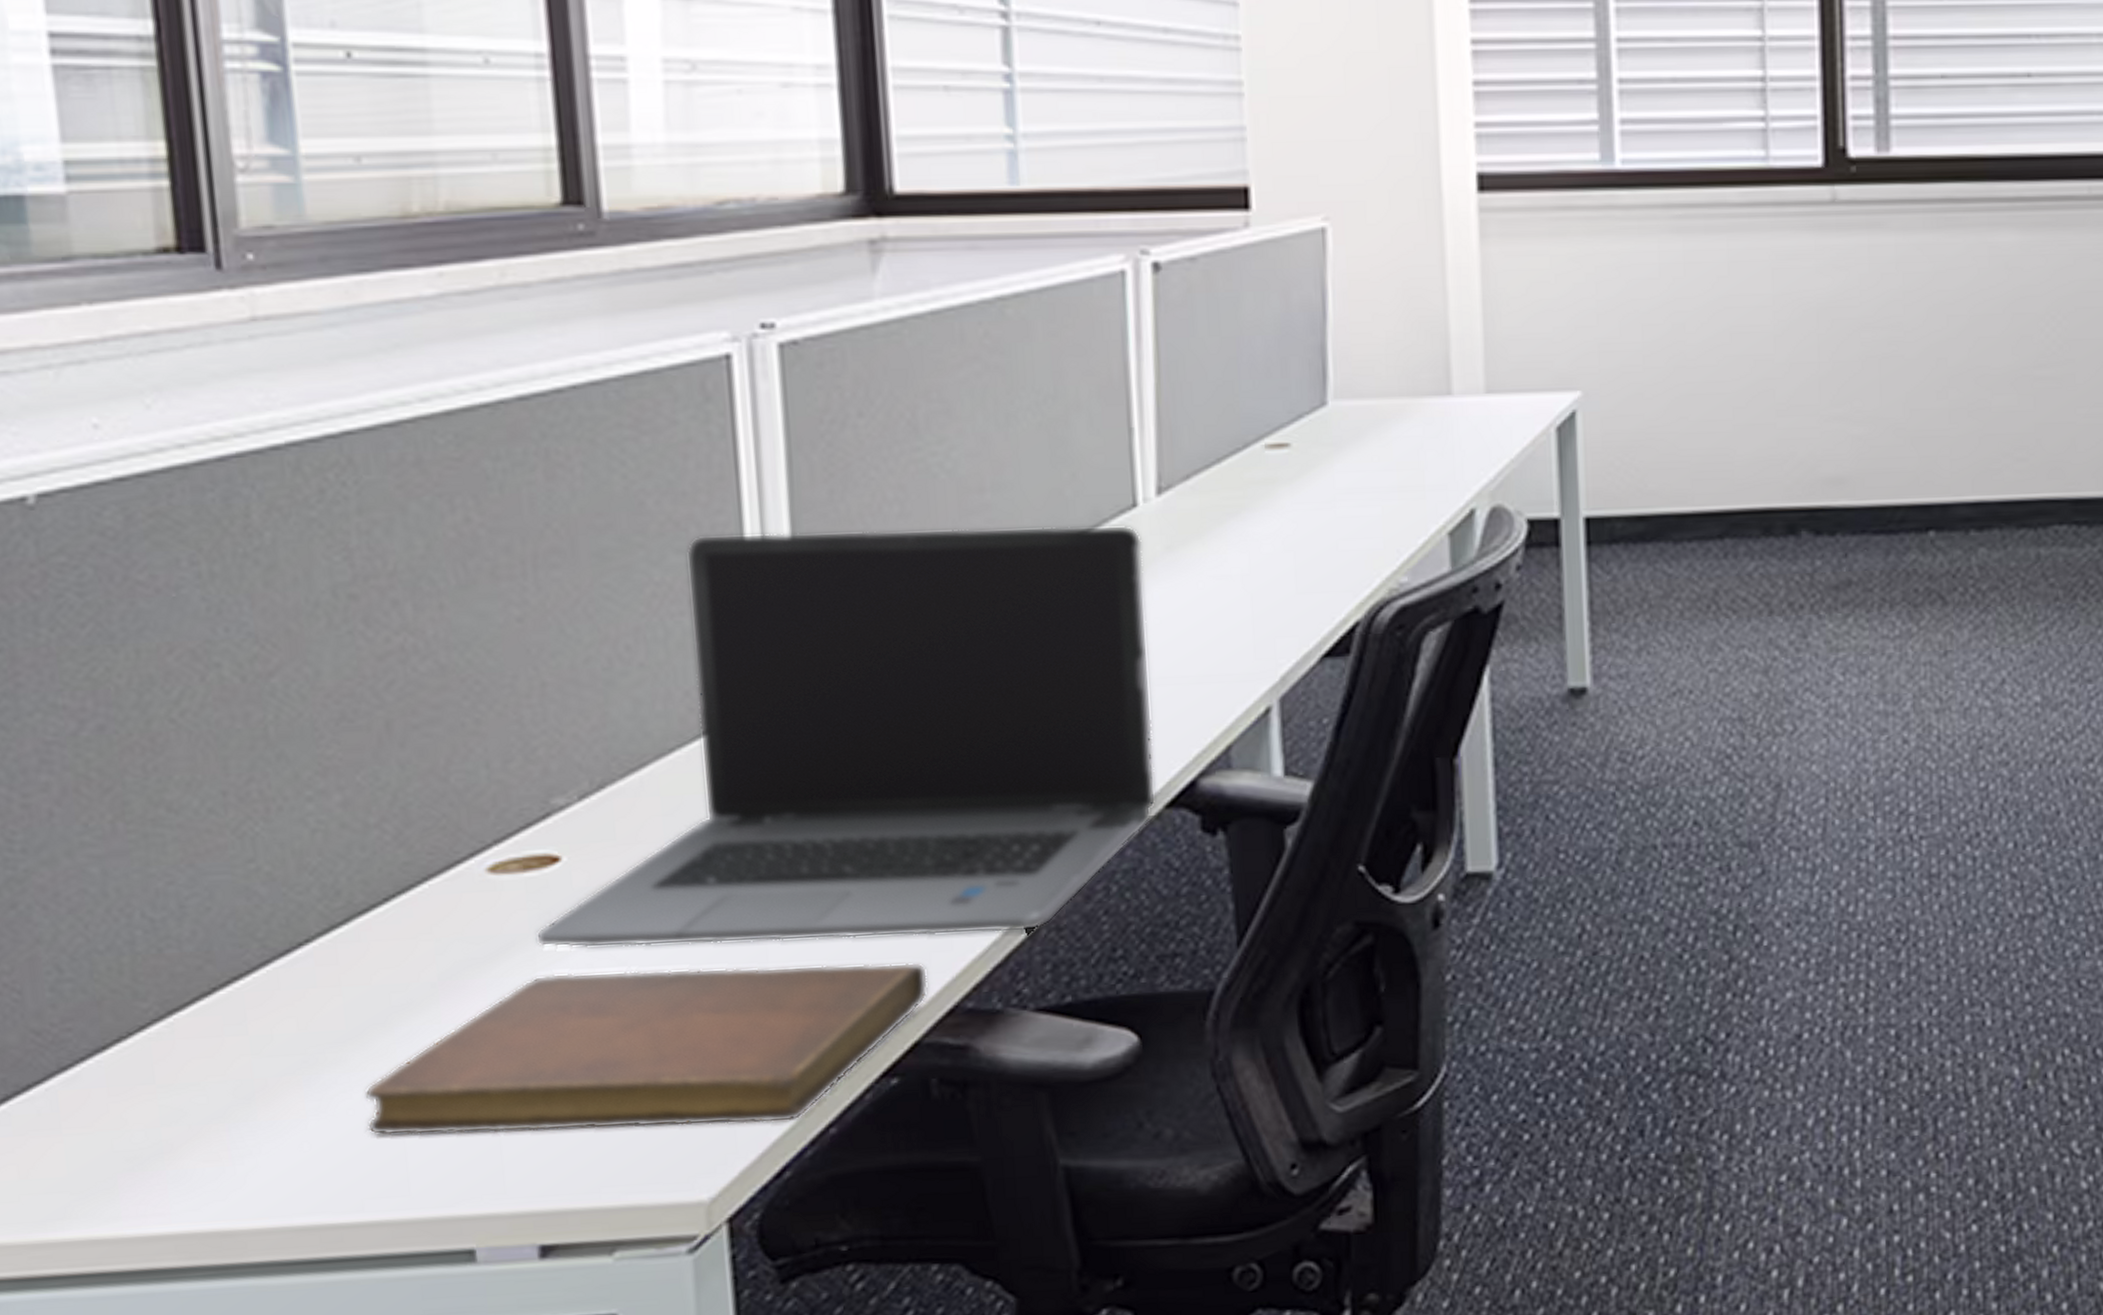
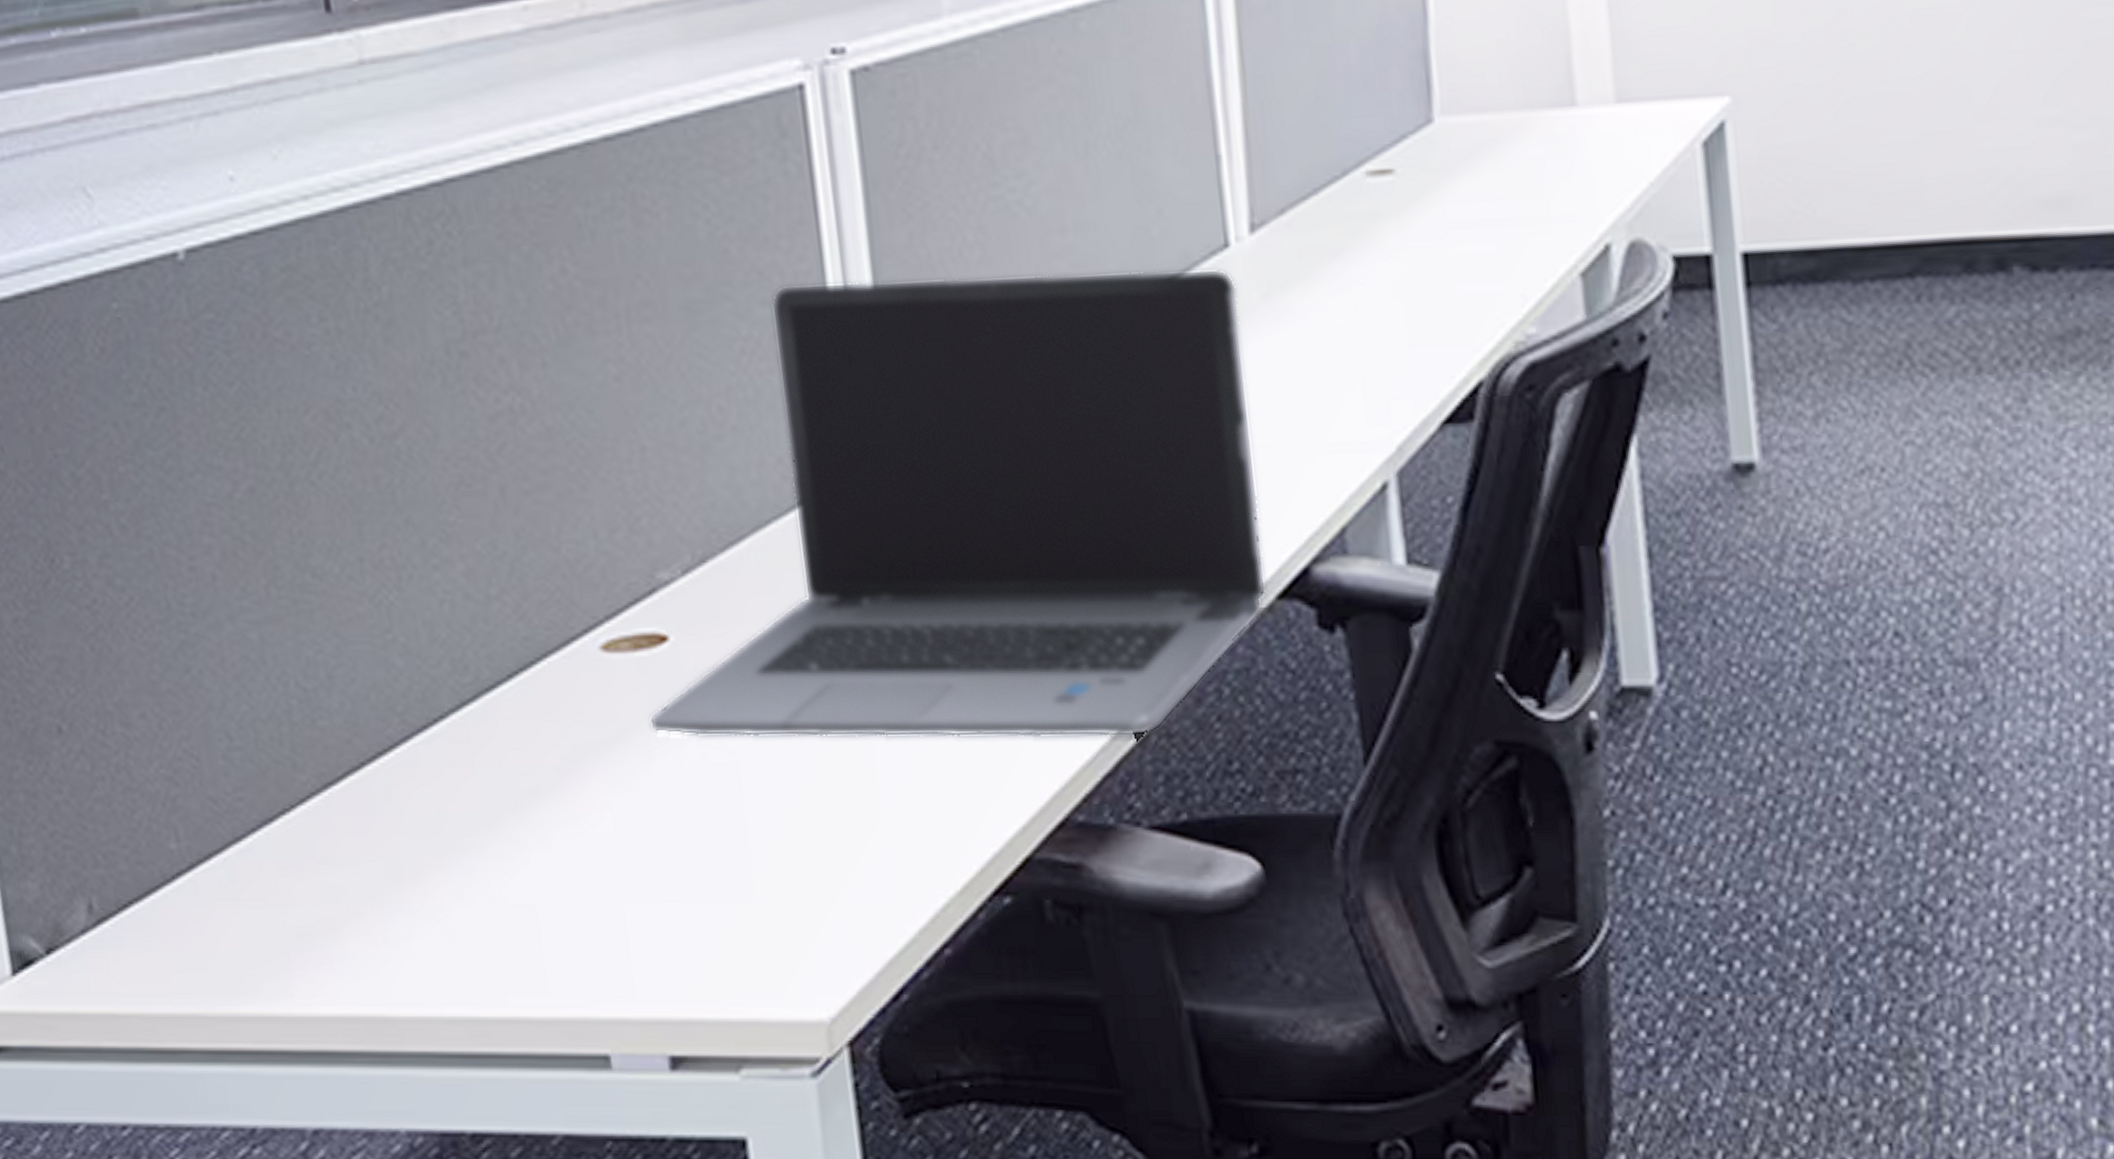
notebook: present [364,962,929,1136] -> none [500,762,1037,939]

